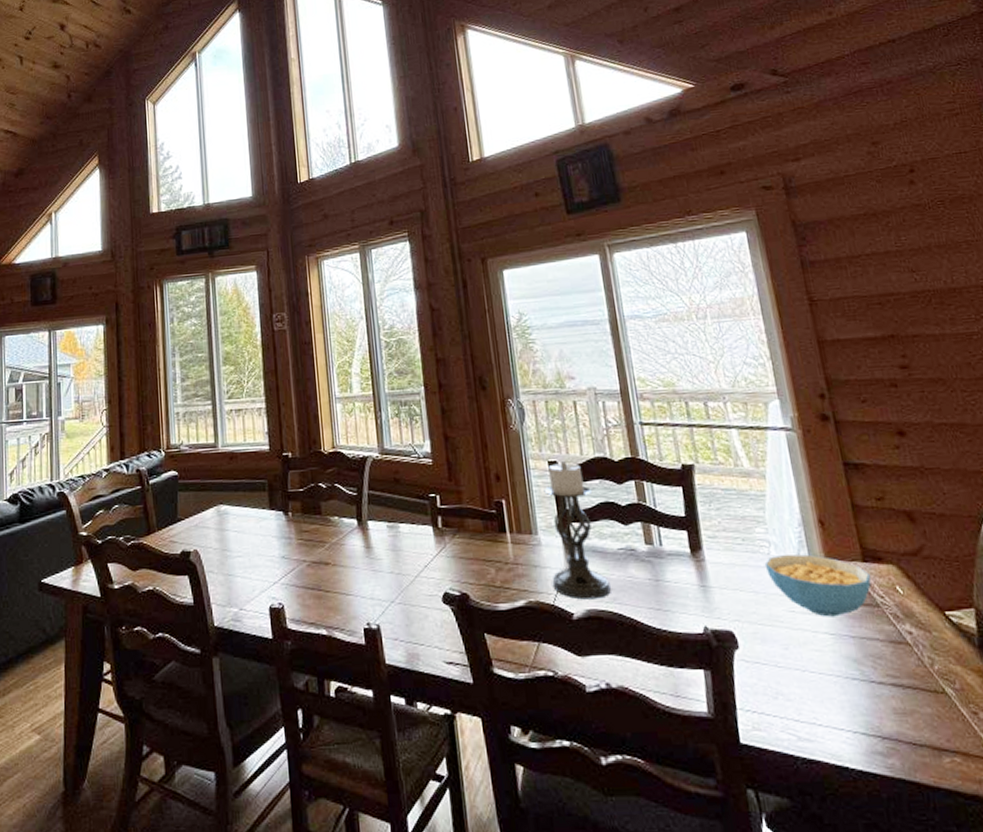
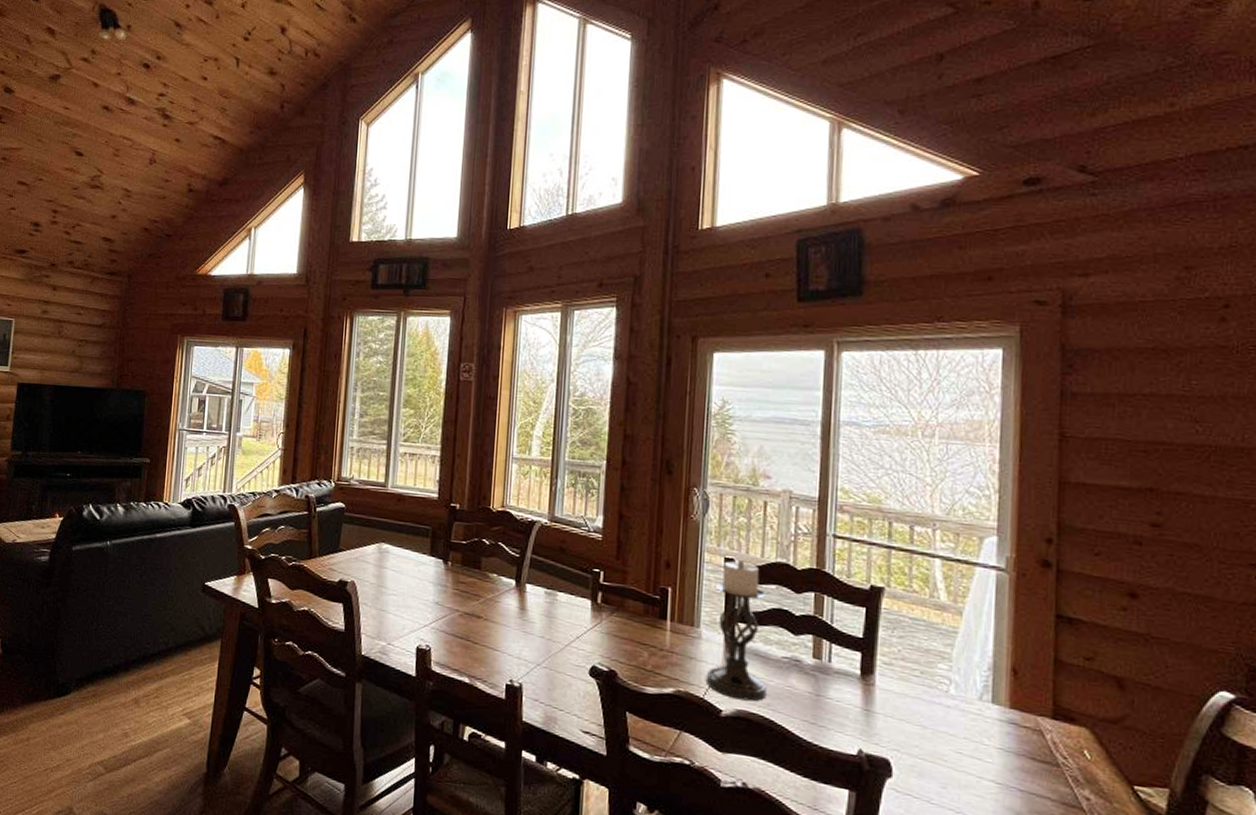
cereal bowl: present [764,554,872,617] -> none [939,695,1058,768]

